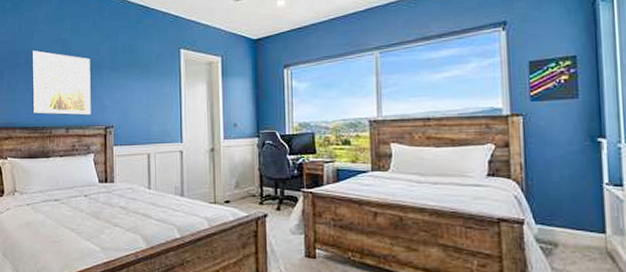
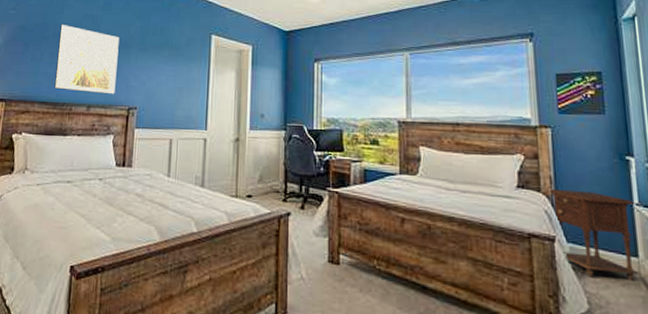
nightstand: none [518,174,606,256] -> present [548,188,639,281]

